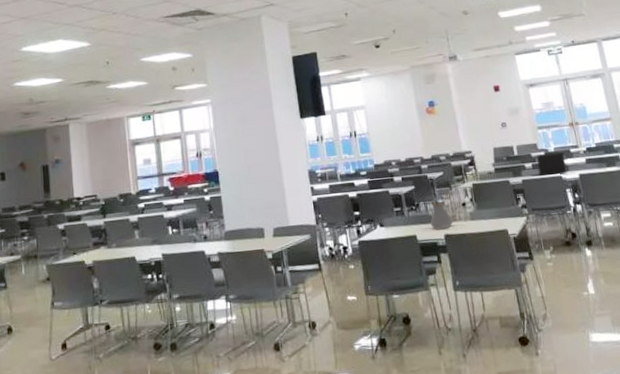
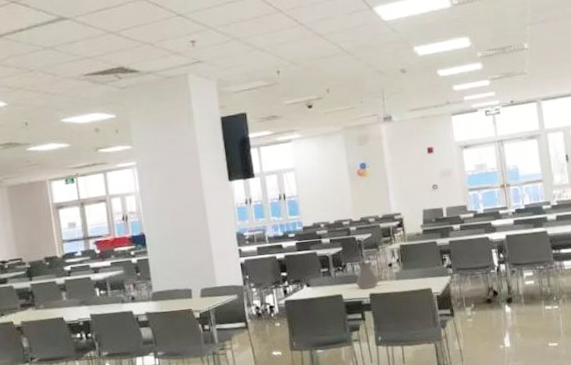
laptop: present [531,152,566,177] -> none [458,214,494,238]

